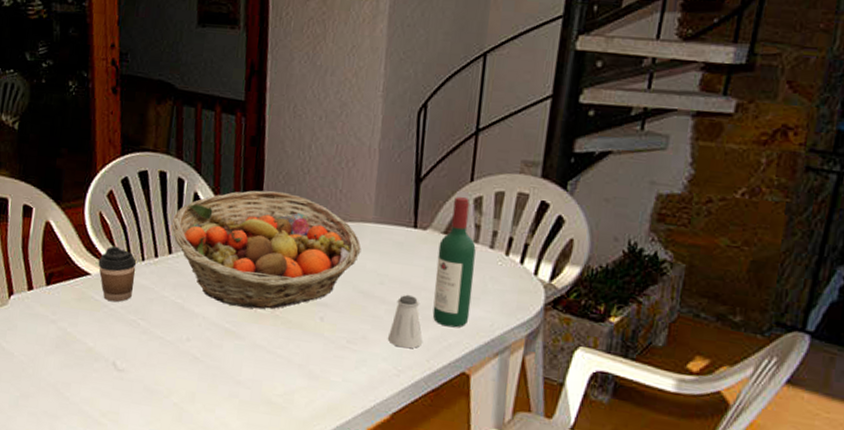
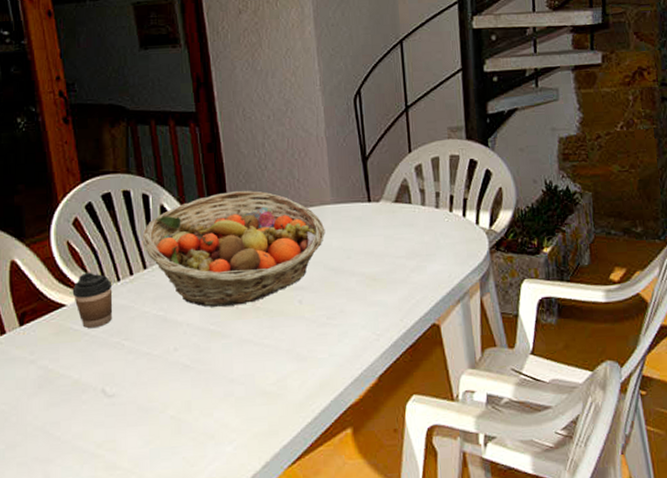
saltshaker: present [387,295,423,349] -> none [362,264,395,313]
wine bottle: present [432,196,476,328] -> none [392,166,430,286]

